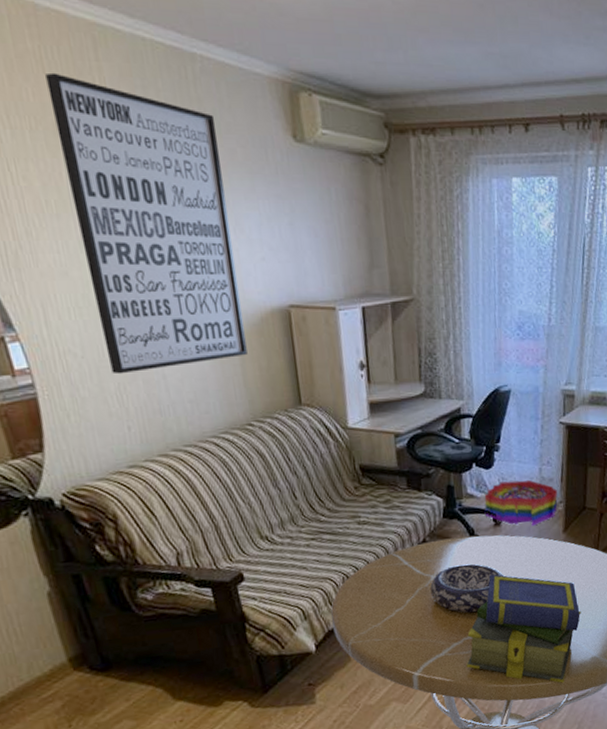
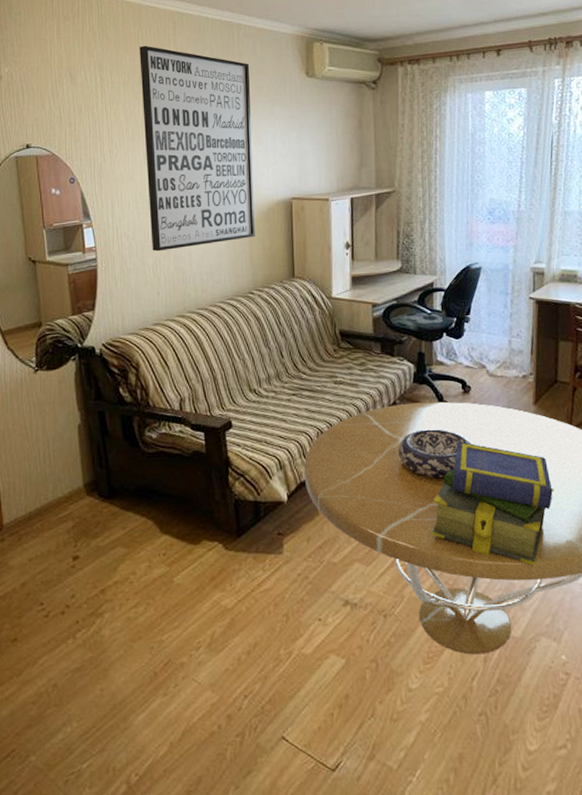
storage bin: present [484,479,558,526] -> none [453,350,528,396]

